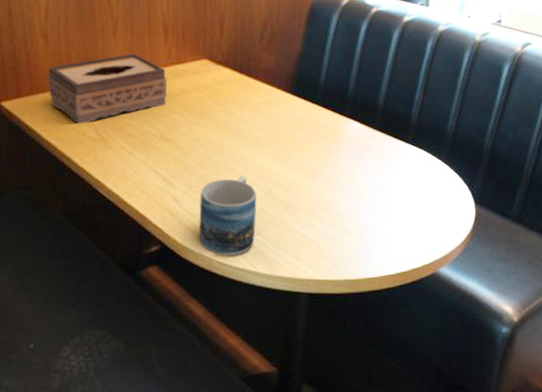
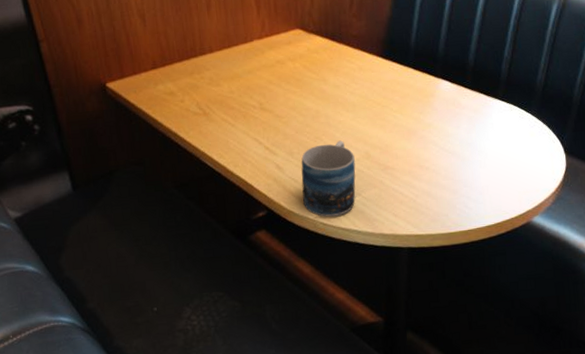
tissue box: present [48,53,167,124] -> none [147,27,263,100]

